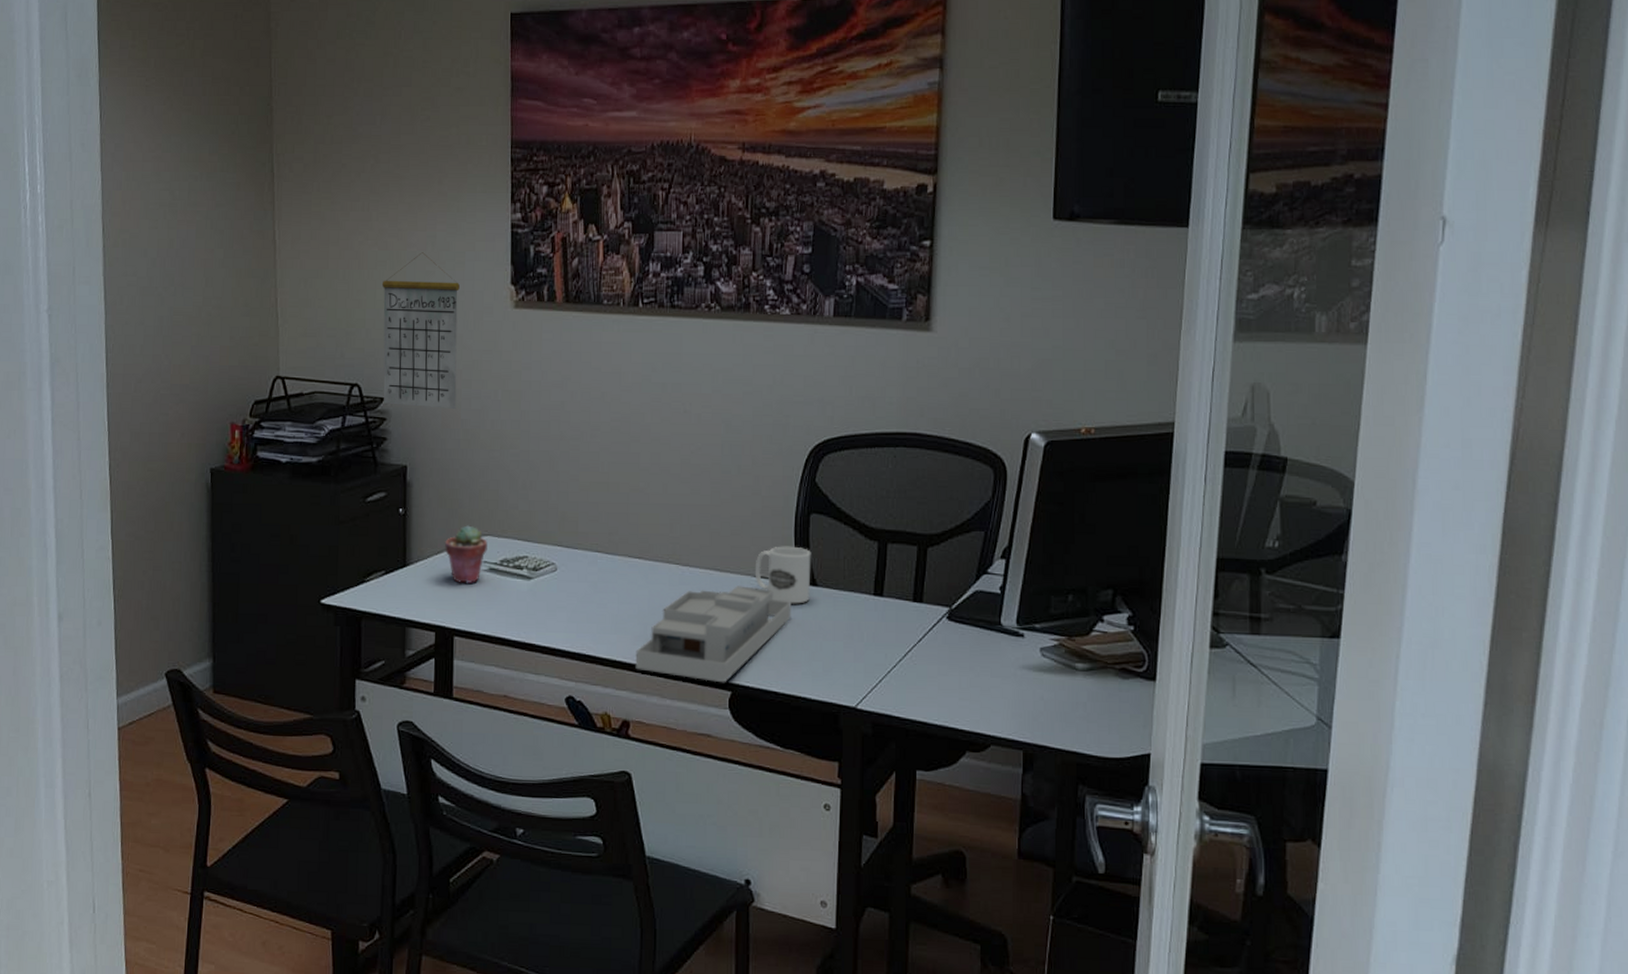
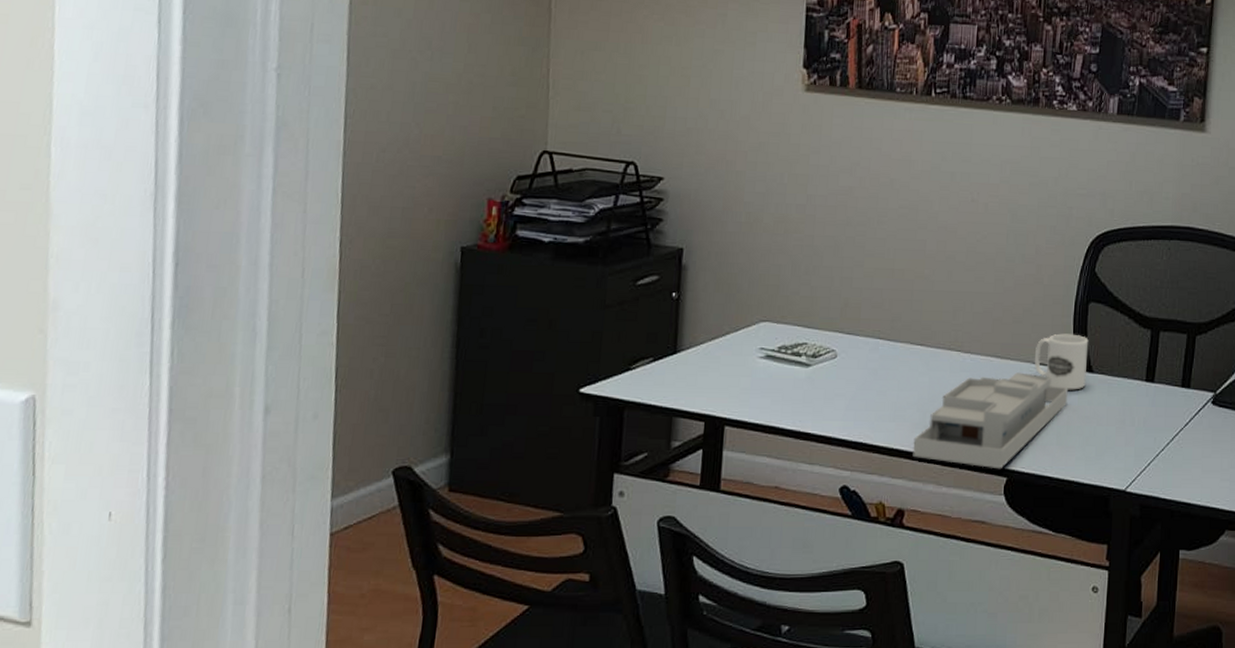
calendar: present [381,252,460,409] -> none [661,30,750,191]
potted succulent: present [445,525,488,583] -> none [720,311,766,371]

